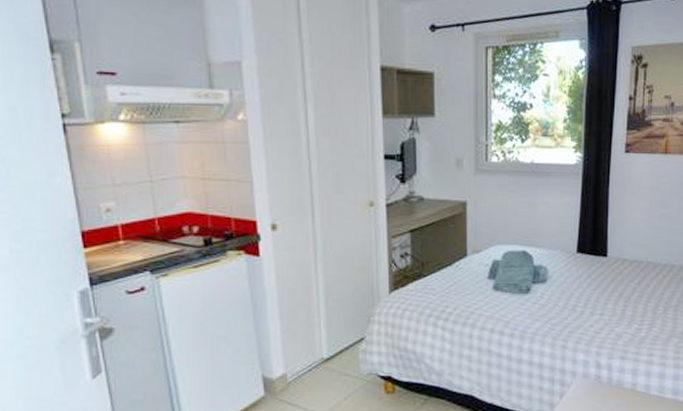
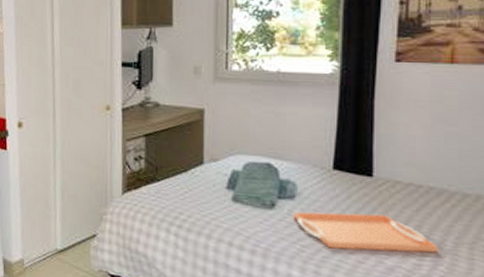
serving tray: none [546,289,653,324] -> present [294,211,438,253]

